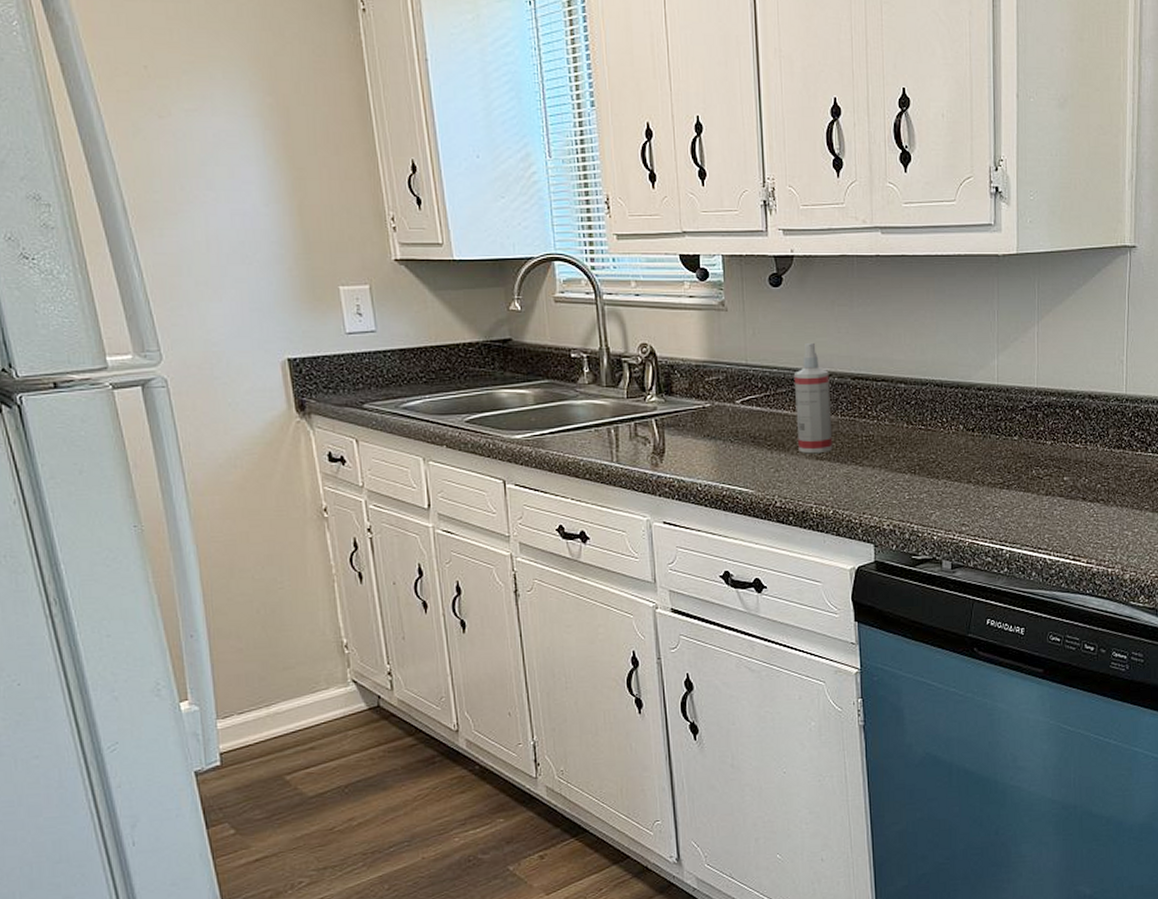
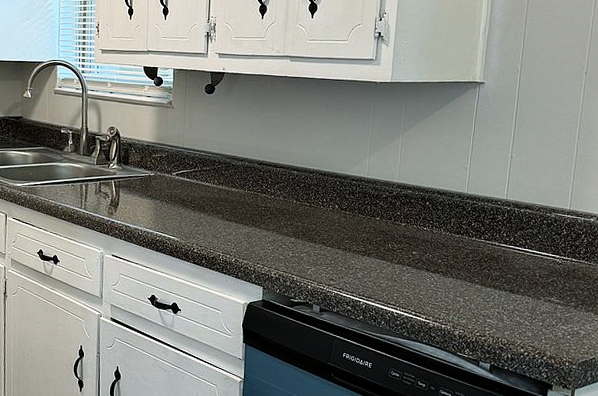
spray bottle: present [793,342,833,454] -> none [214,135,242,216]

